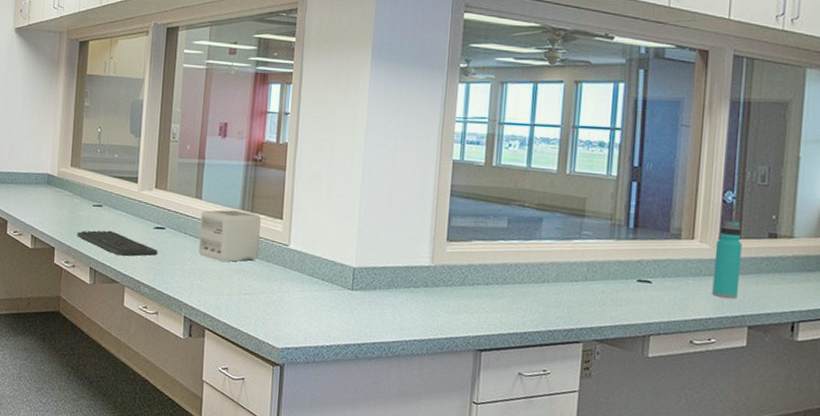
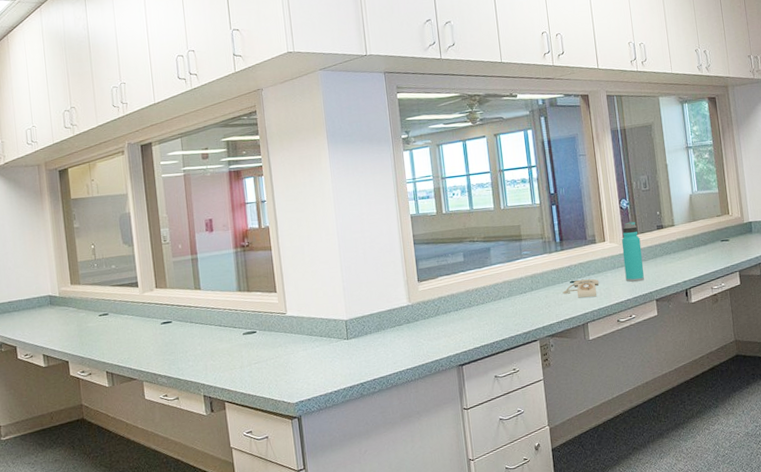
computer keyboard: present [77,230,158,257] -> none [88,334,169,356]
desk organizer: present [198,209,261,263] -> none [202,292,262,341]
telephone: none [624,280,676,306] -> present [562,278,599,298]

